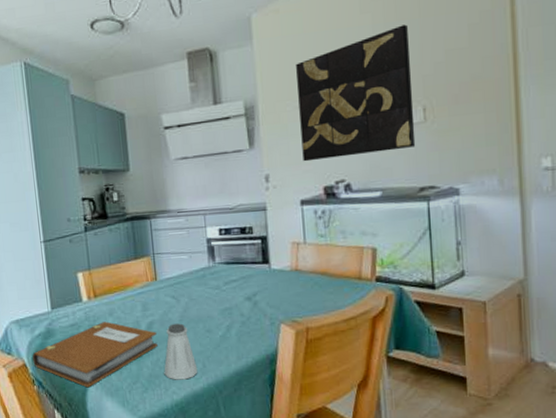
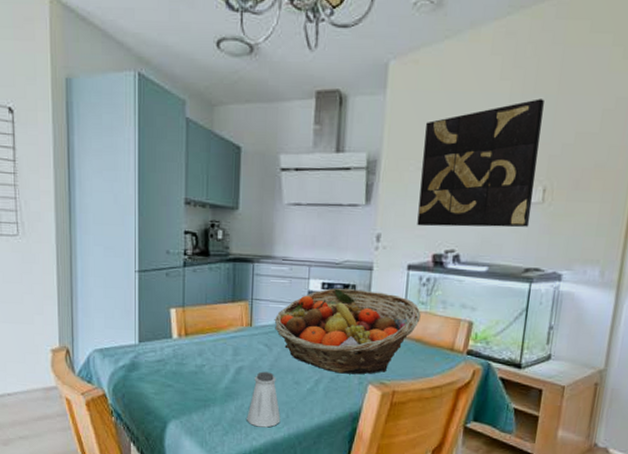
notebook: present [32,321,158,388] -> none [114,361,244,425]
fruit basket: none [177,230,322,317] -> present [274,287,421,375]

